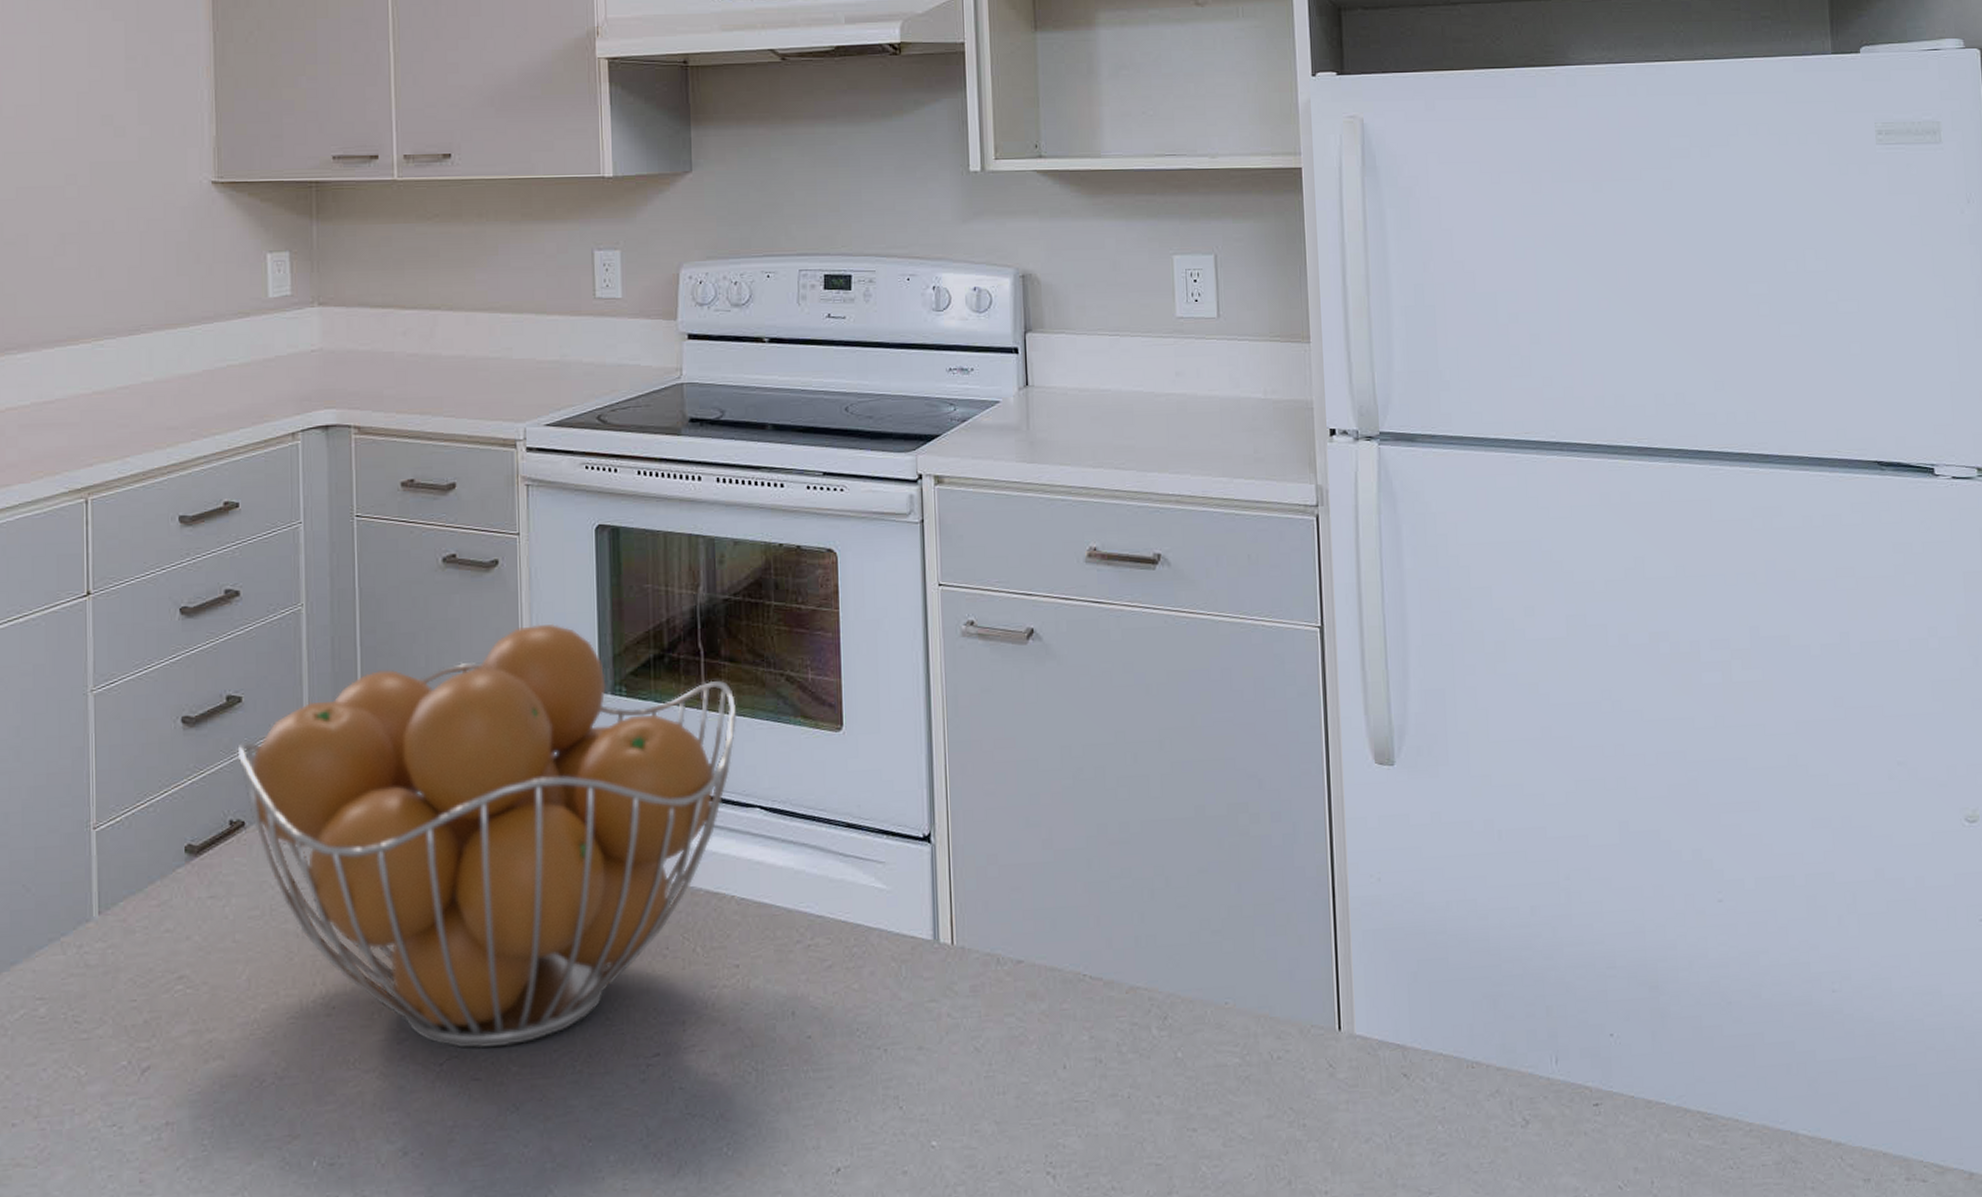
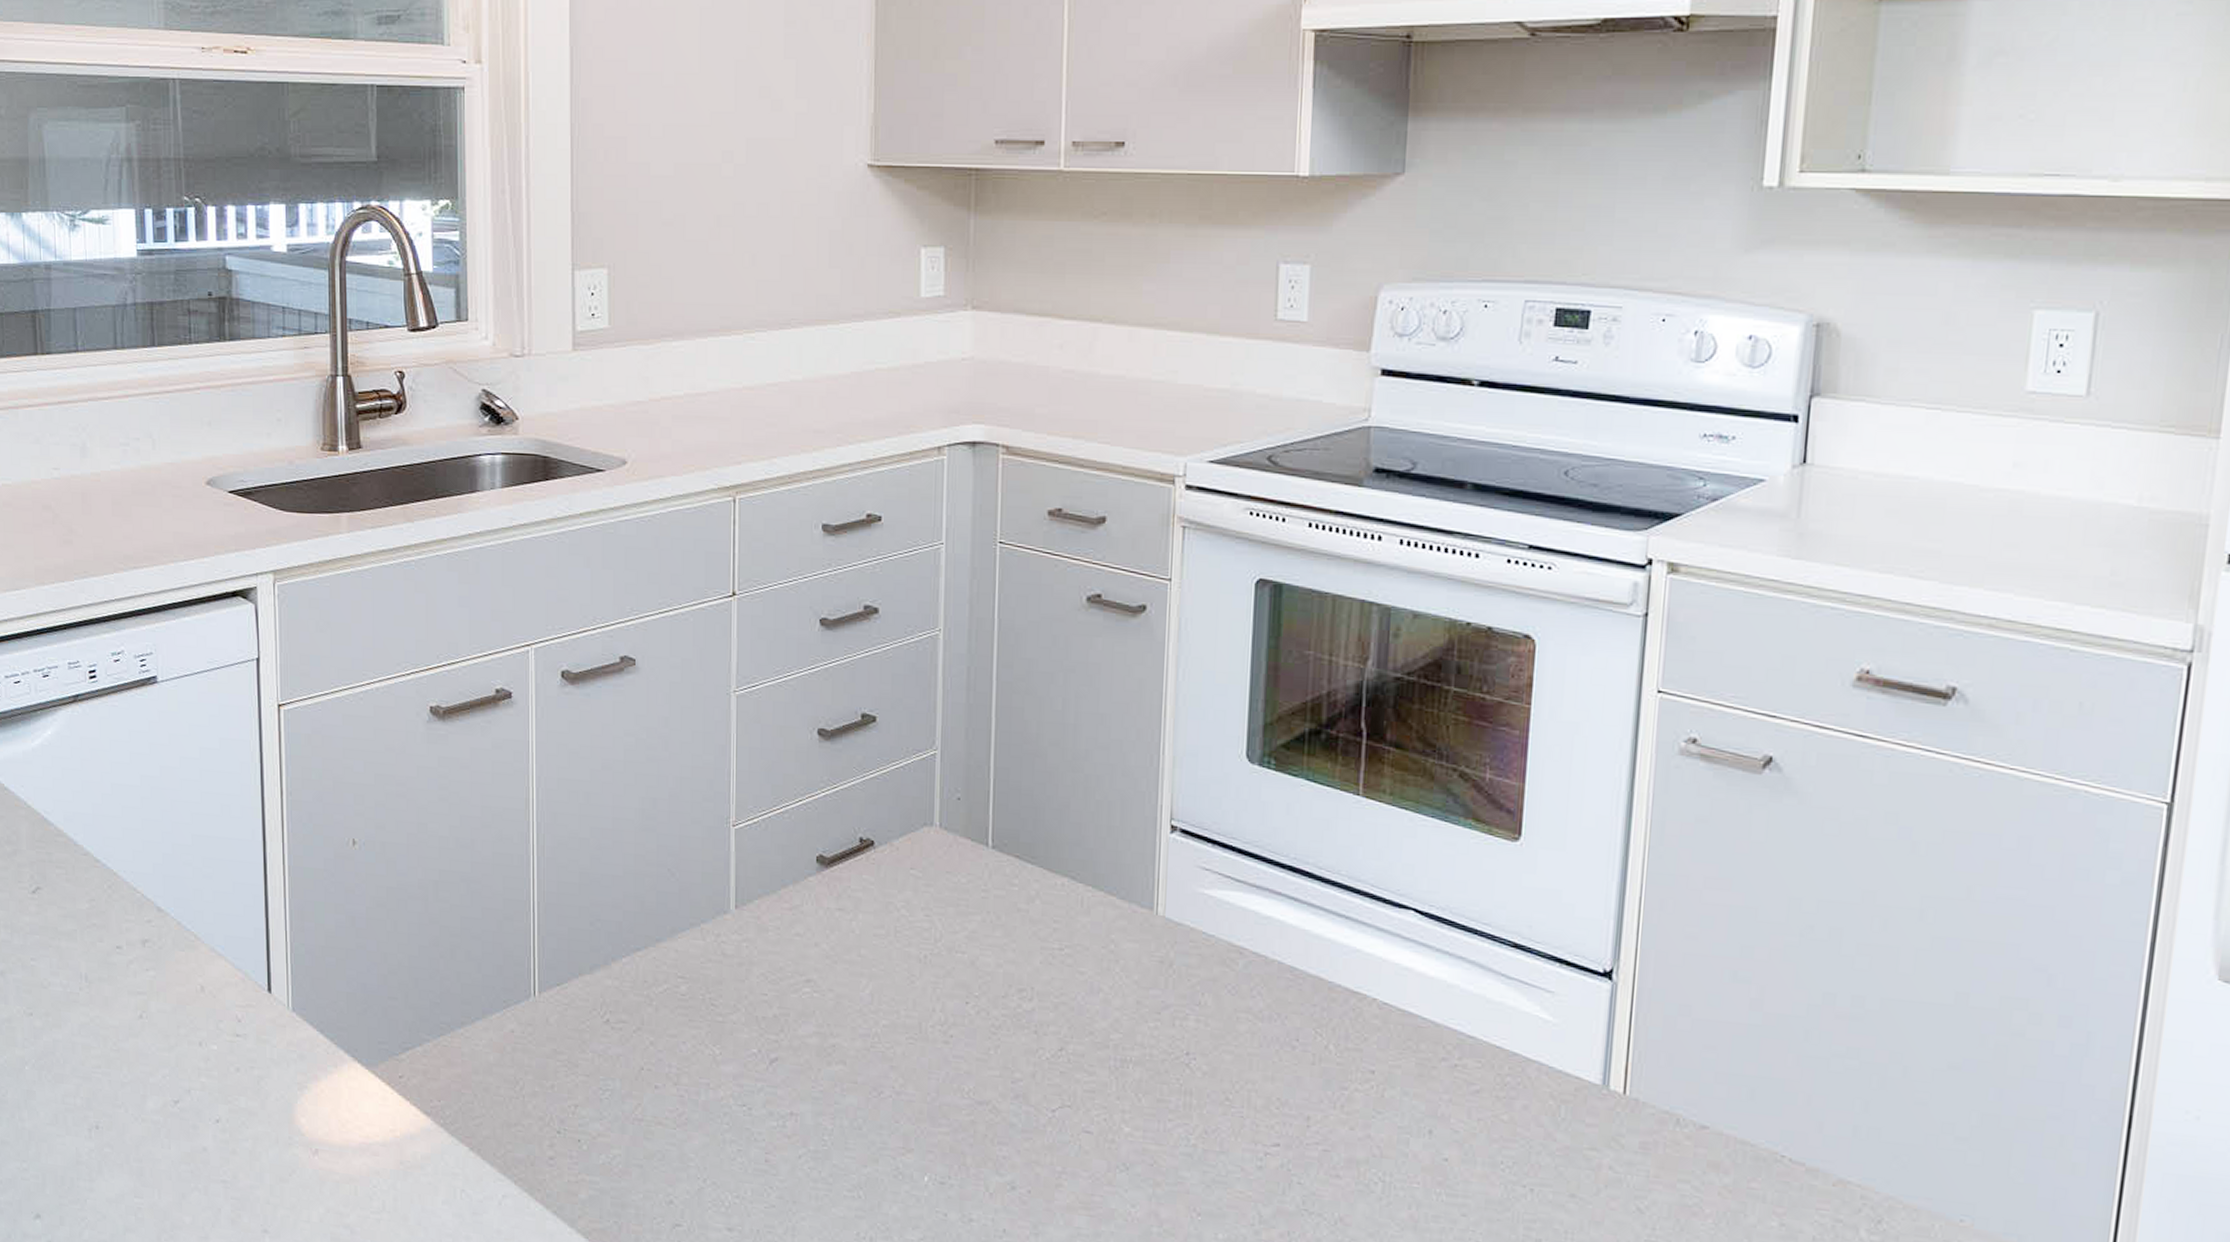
fruit basket: present [237,623,736,1049] -> none [869,680,1398,1107]

